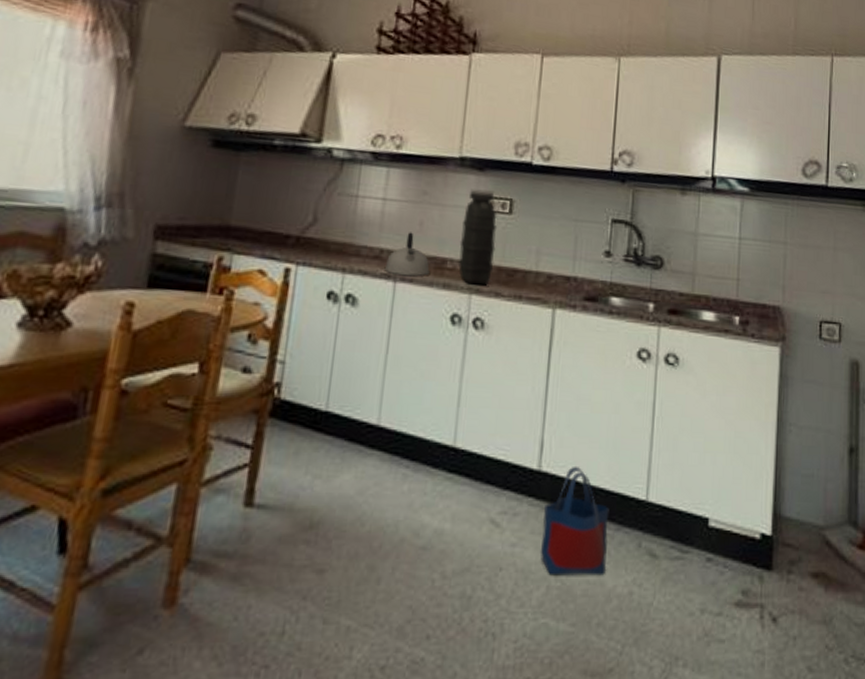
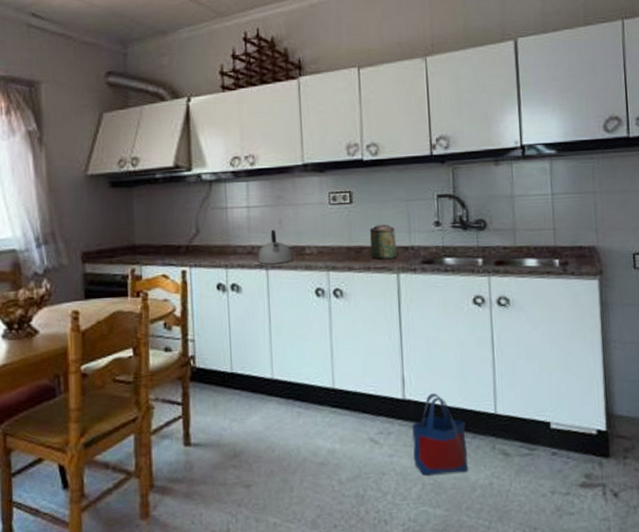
water jug: present [459,189,497,286] -> none [313,187,344,265]
canister: none [524,245,558,289] -> present [369,224,397,260]

